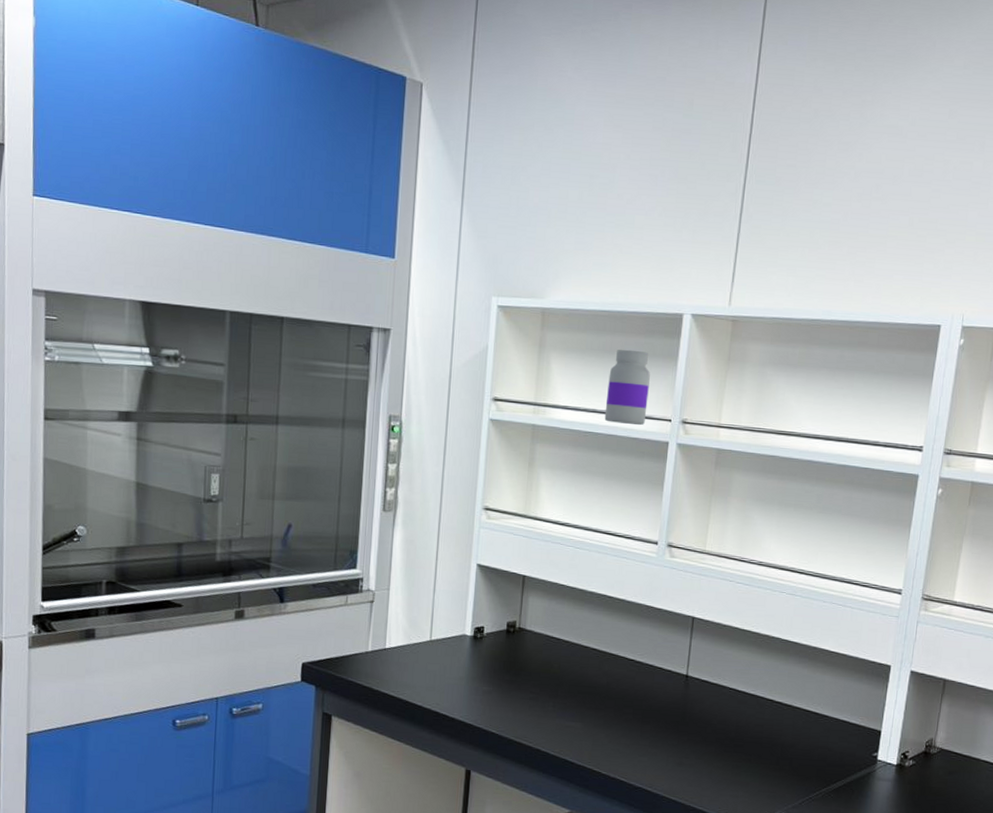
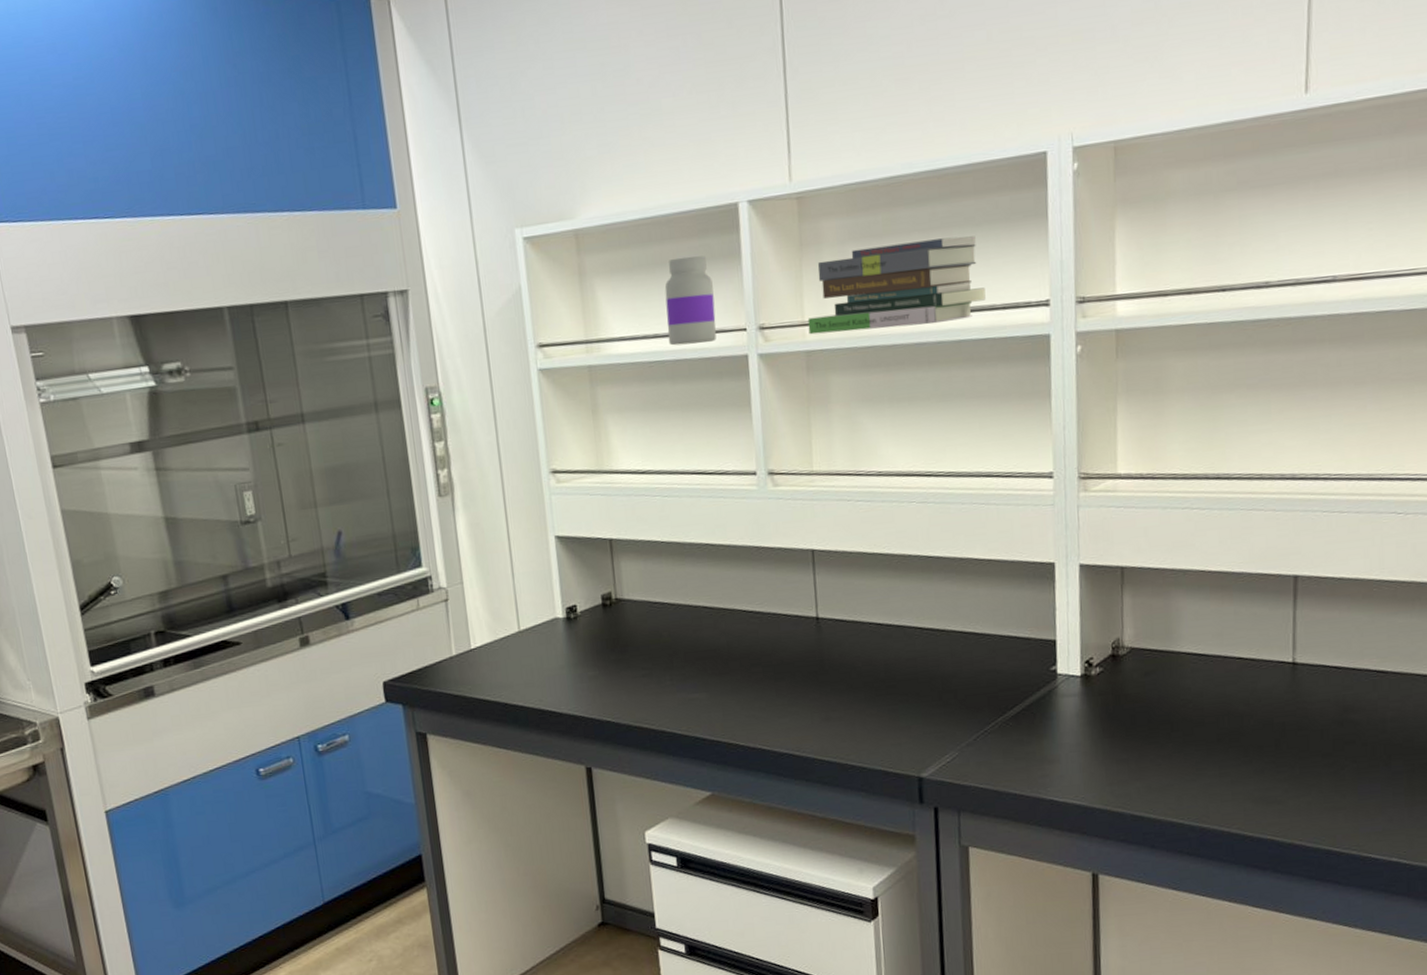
books: none [722,373,873,449] -> present [807,236,986,335]

